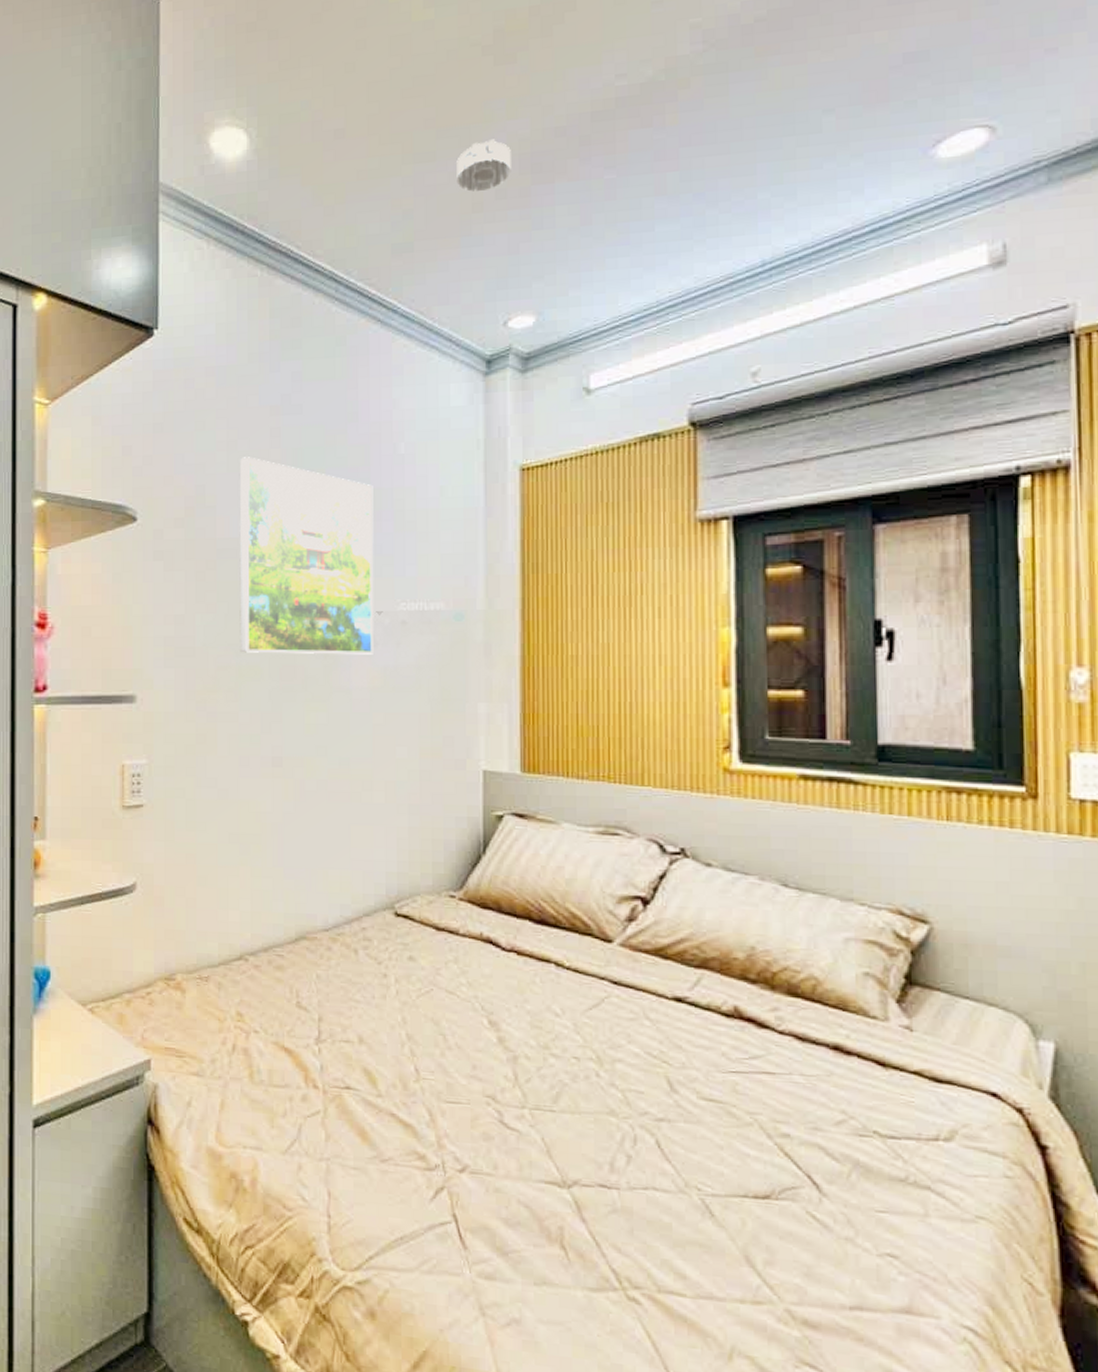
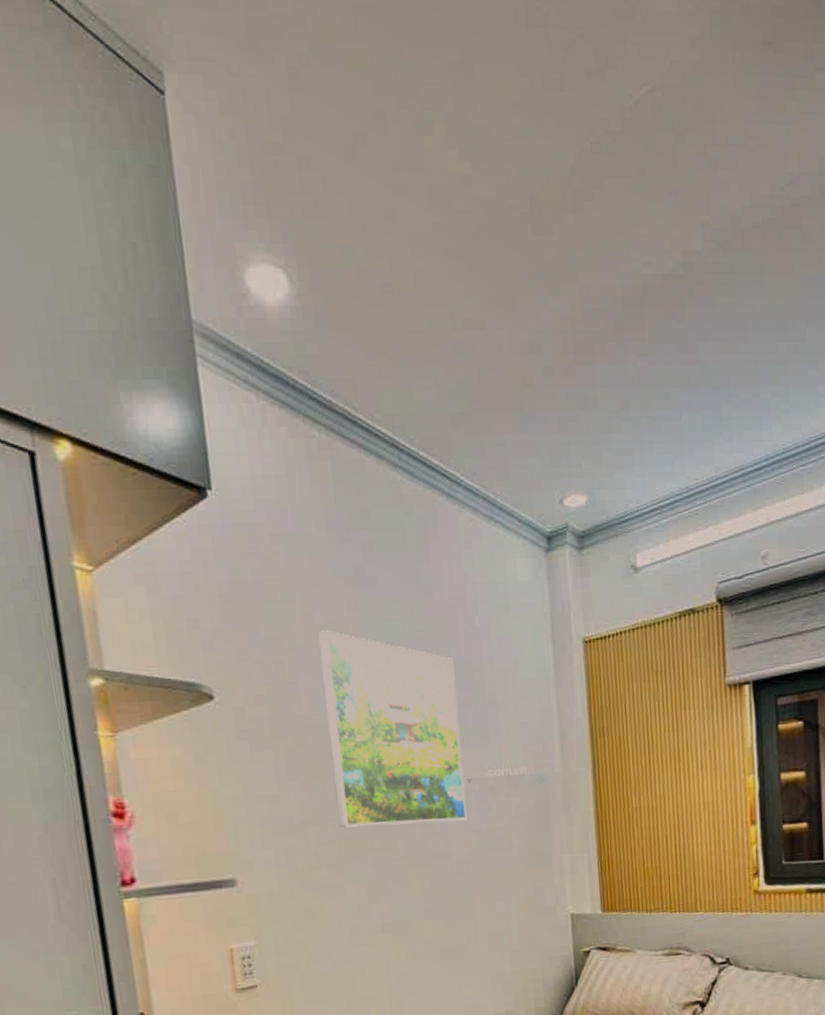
smoke detector: present [456,139,511,192] -> none [505,313,556,367]

